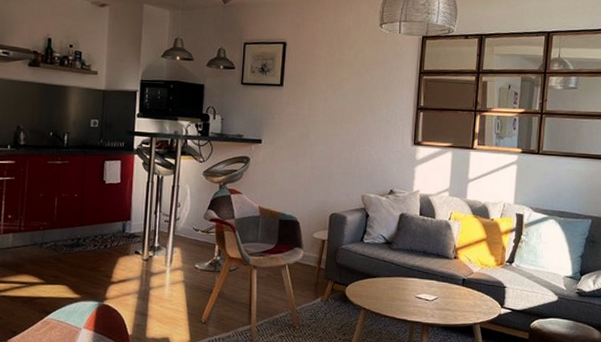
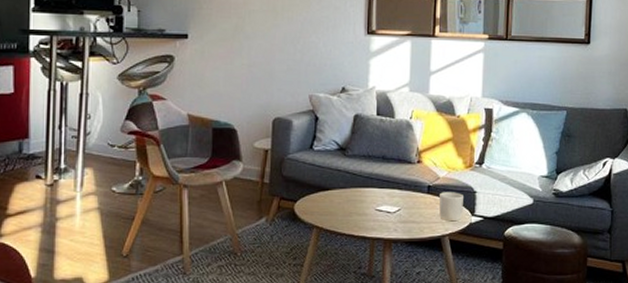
mug: none [472,285,494,312] -> present [438,192,463,222]

